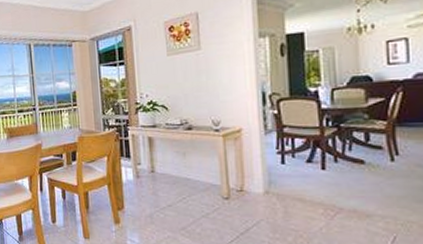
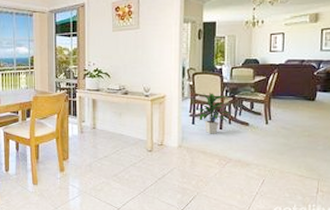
indoor plant: none [286,123,340,176] -> present [196,93,233,134]

